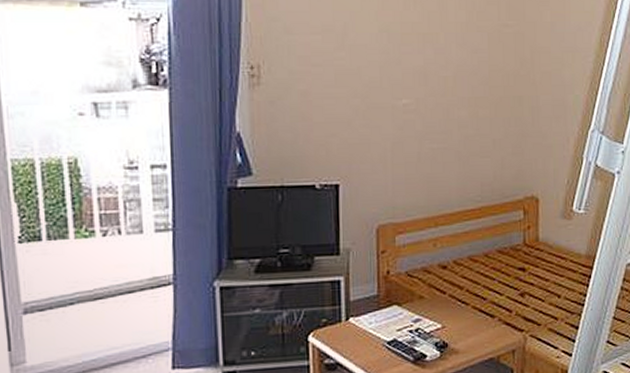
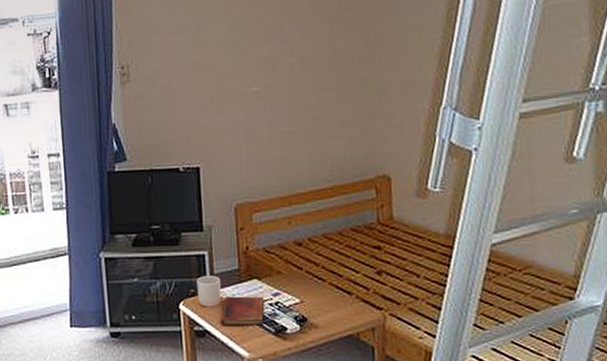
mug: none [329,303,358,338] -> present [196,276,222,307]
diary: none [355,324,404,357] -> present [220,296,265,326]

